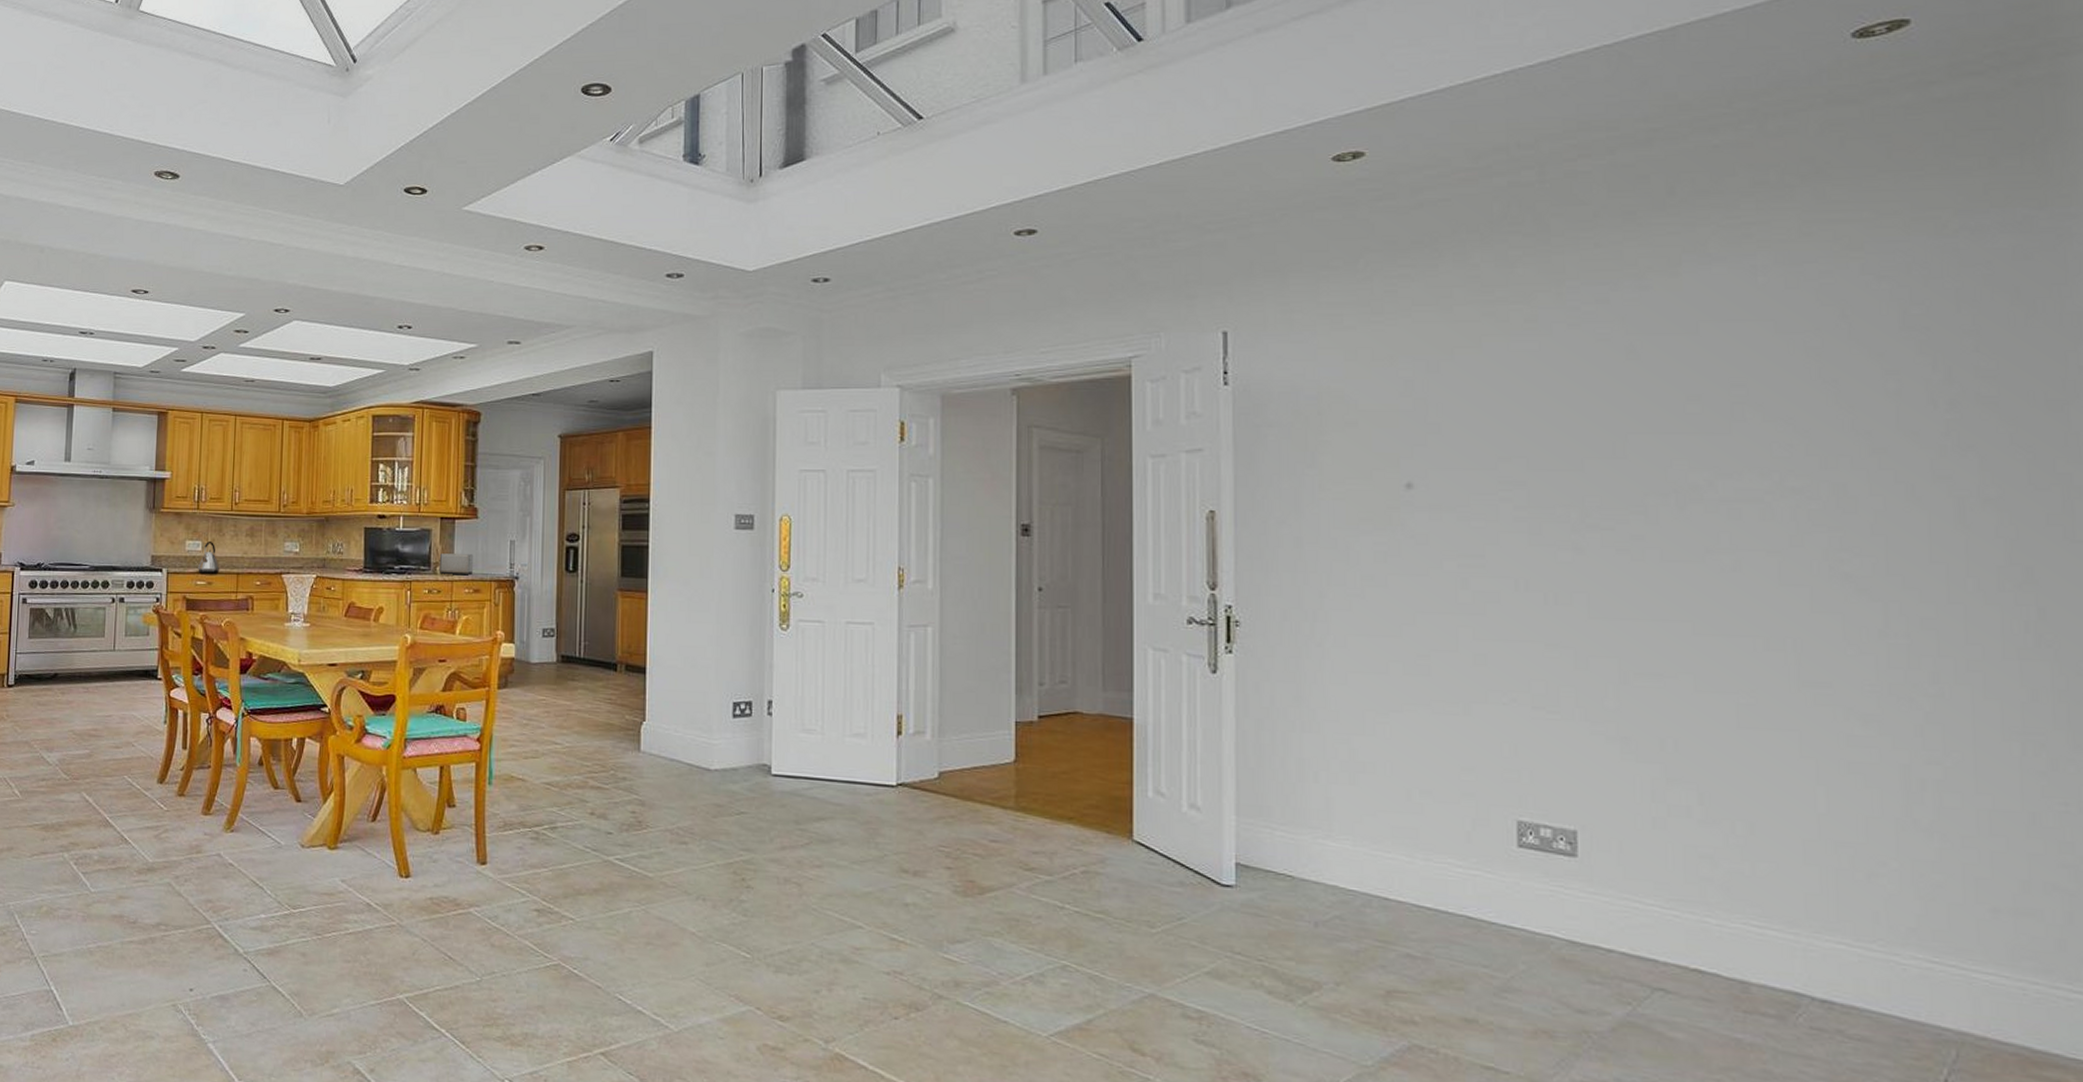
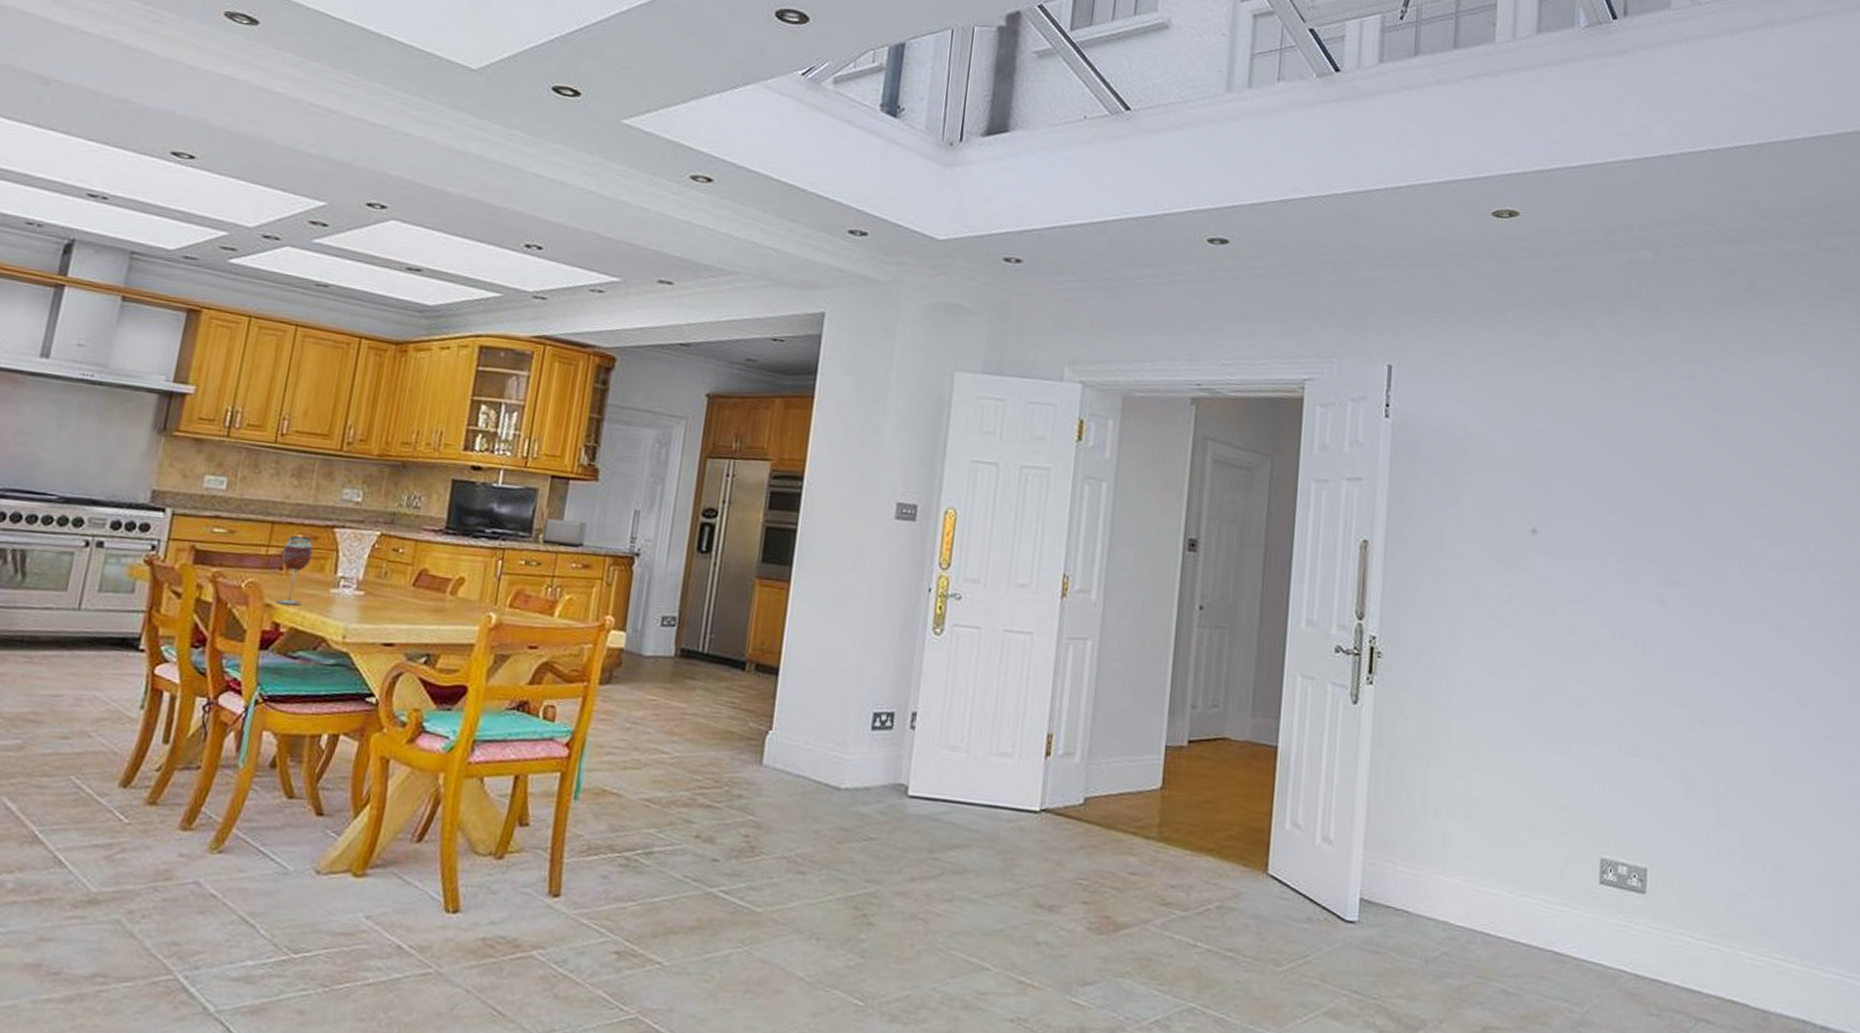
kettle: present [198,540,220,575] -> none [216,477,250,523]
wineglass: none [247,583,269,638] -> present [276,536,314,606]

